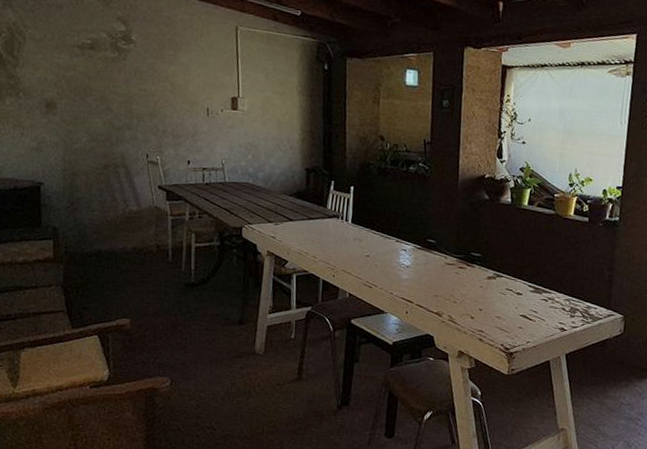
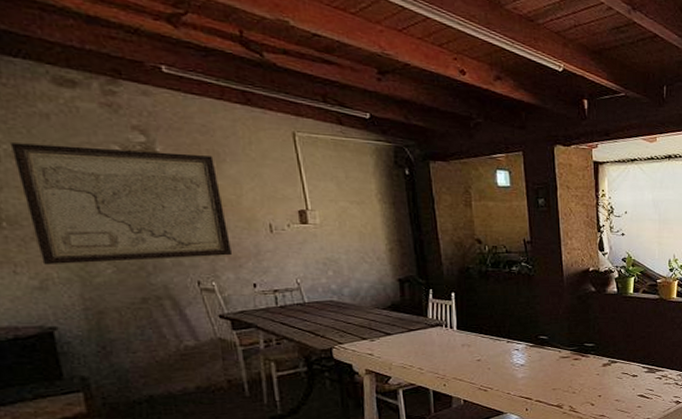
wall art: none [33,28,176,134] -> present [9,143,233,265]

